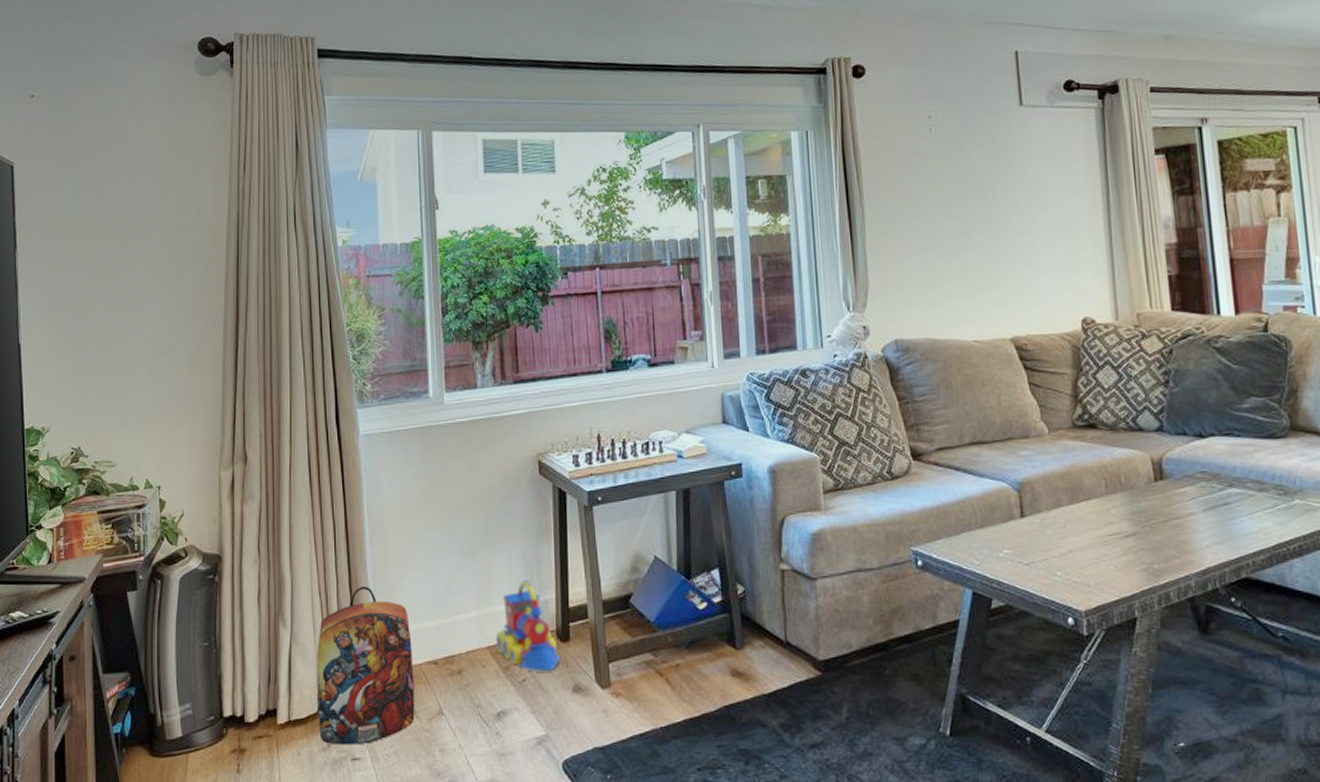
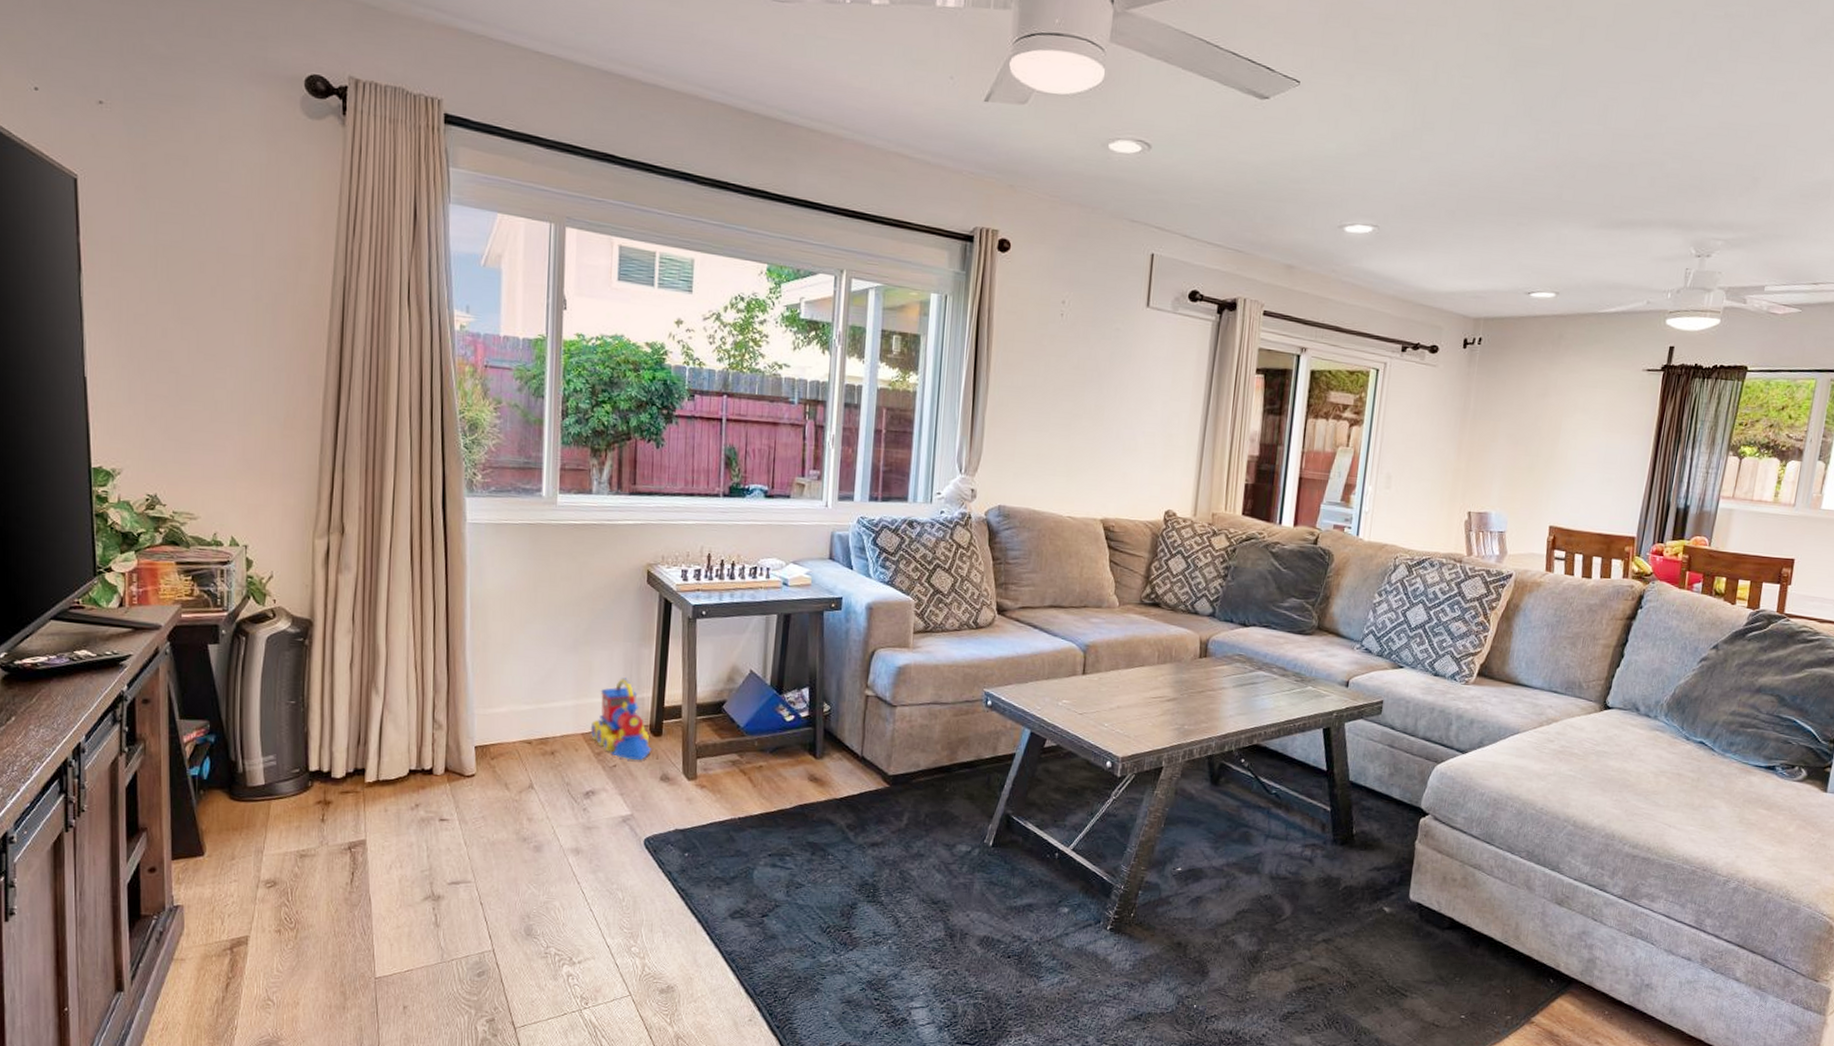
backpack: present [317,585,415,746] -> none [407,665,507,808]

